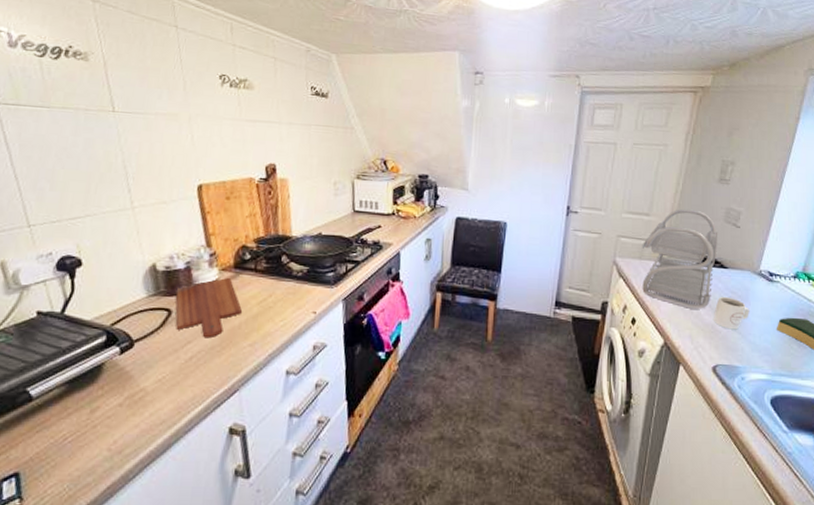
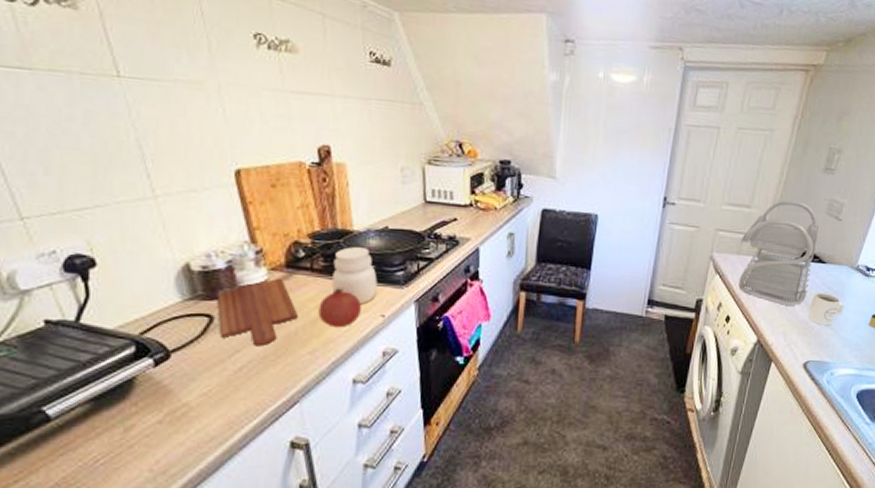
fruit: none [259,286,296,323] -> present [318,287,361,328]
jar: none [271,251,311,302] -> present [332,247,378,305]

